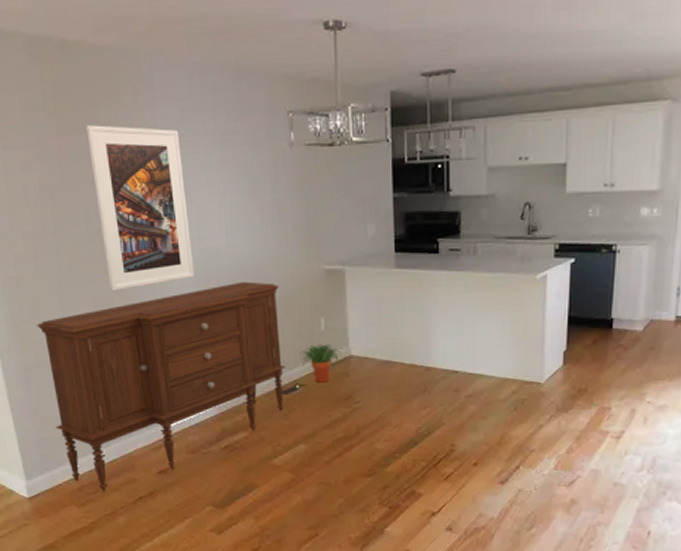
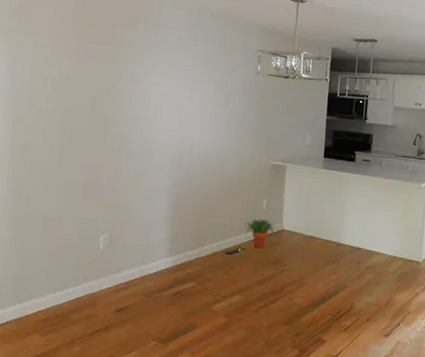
sideboard: present [36,281,286,492] -> none [33,166,235,324]
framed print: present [86,125,194,291] -> none [101,39,175,163]

